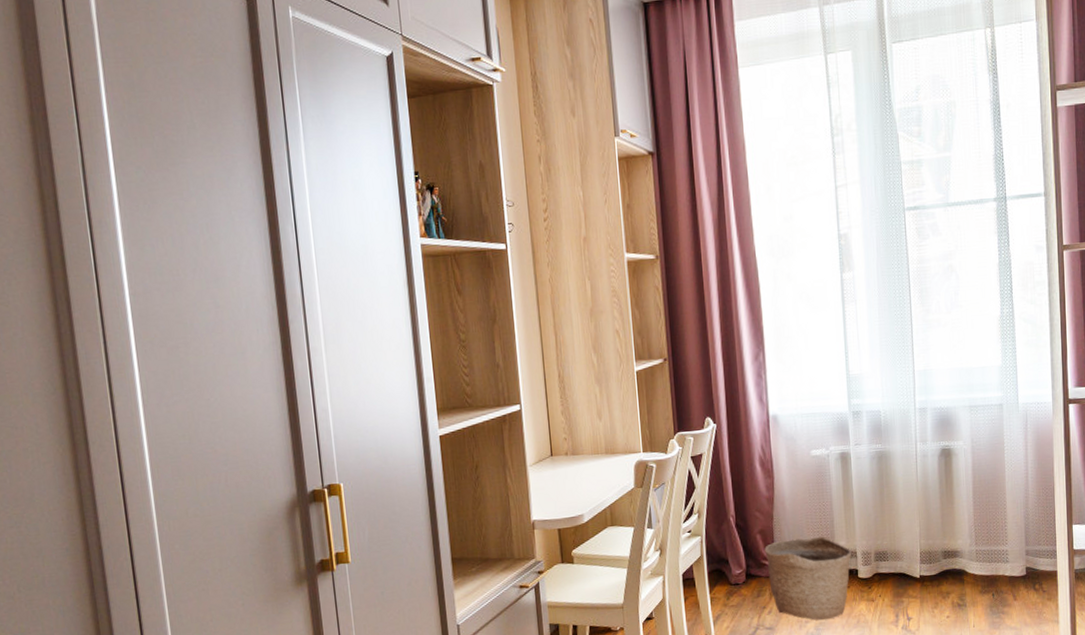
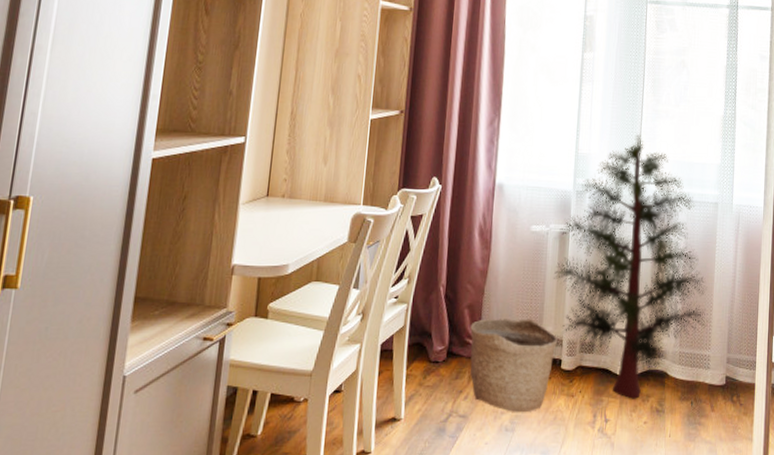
pine tree: none [840,346,1003,598] -> present [554,133,708,399]

